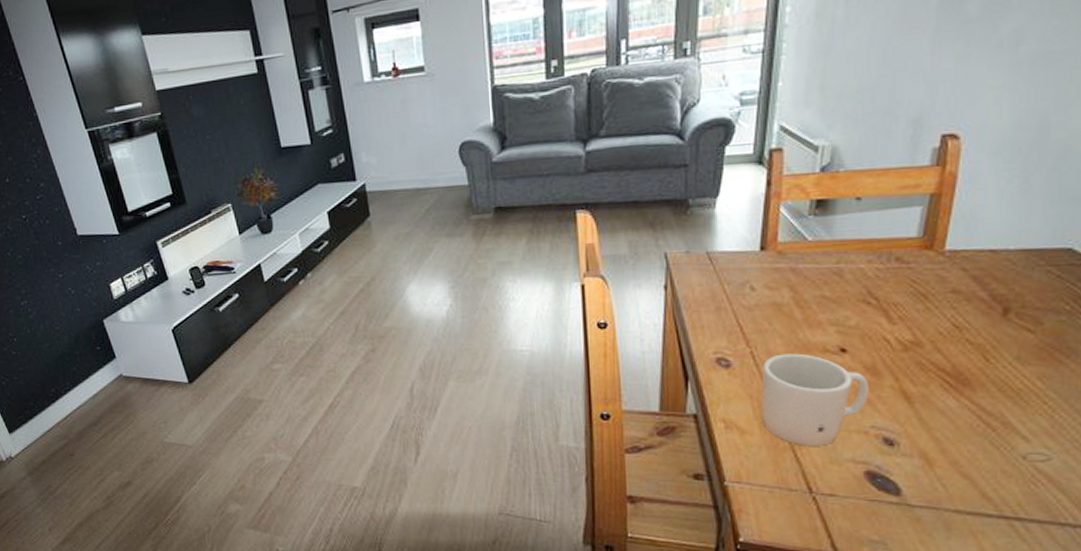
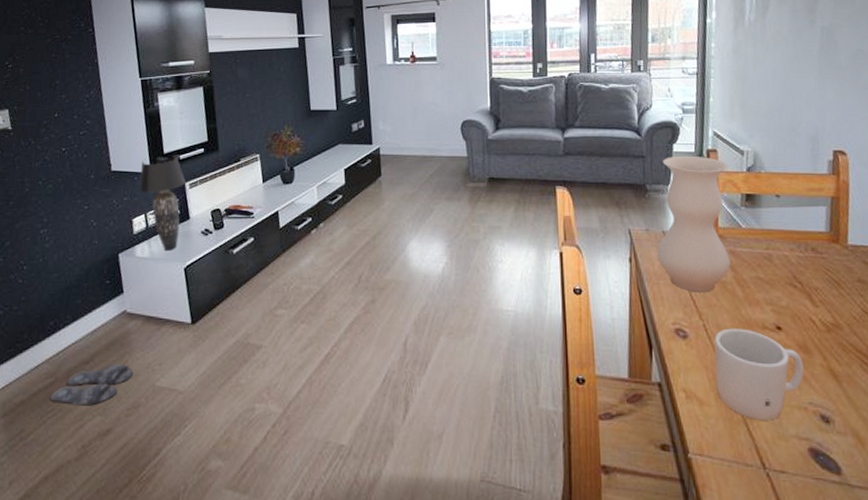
slippers: none [68,424,141,463] -> present [50,364,133,406]
table lamp: none [107,213,161,313] -> present [138,156,187,250]
vase: none [698,158,797,318] -> present [657,155,731,293]

